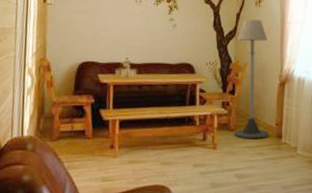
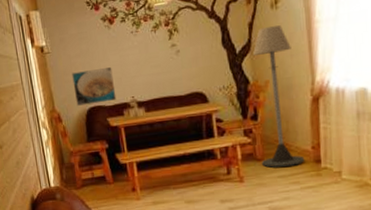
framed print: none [69,27,112,59] -> present [72,67,117,106]

